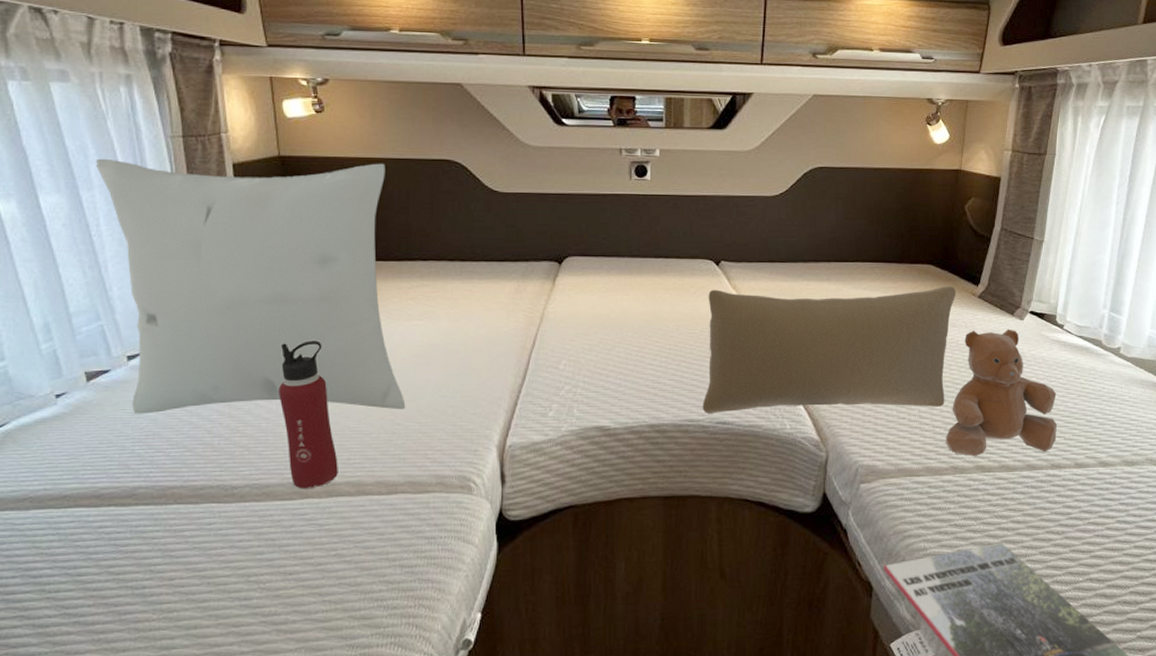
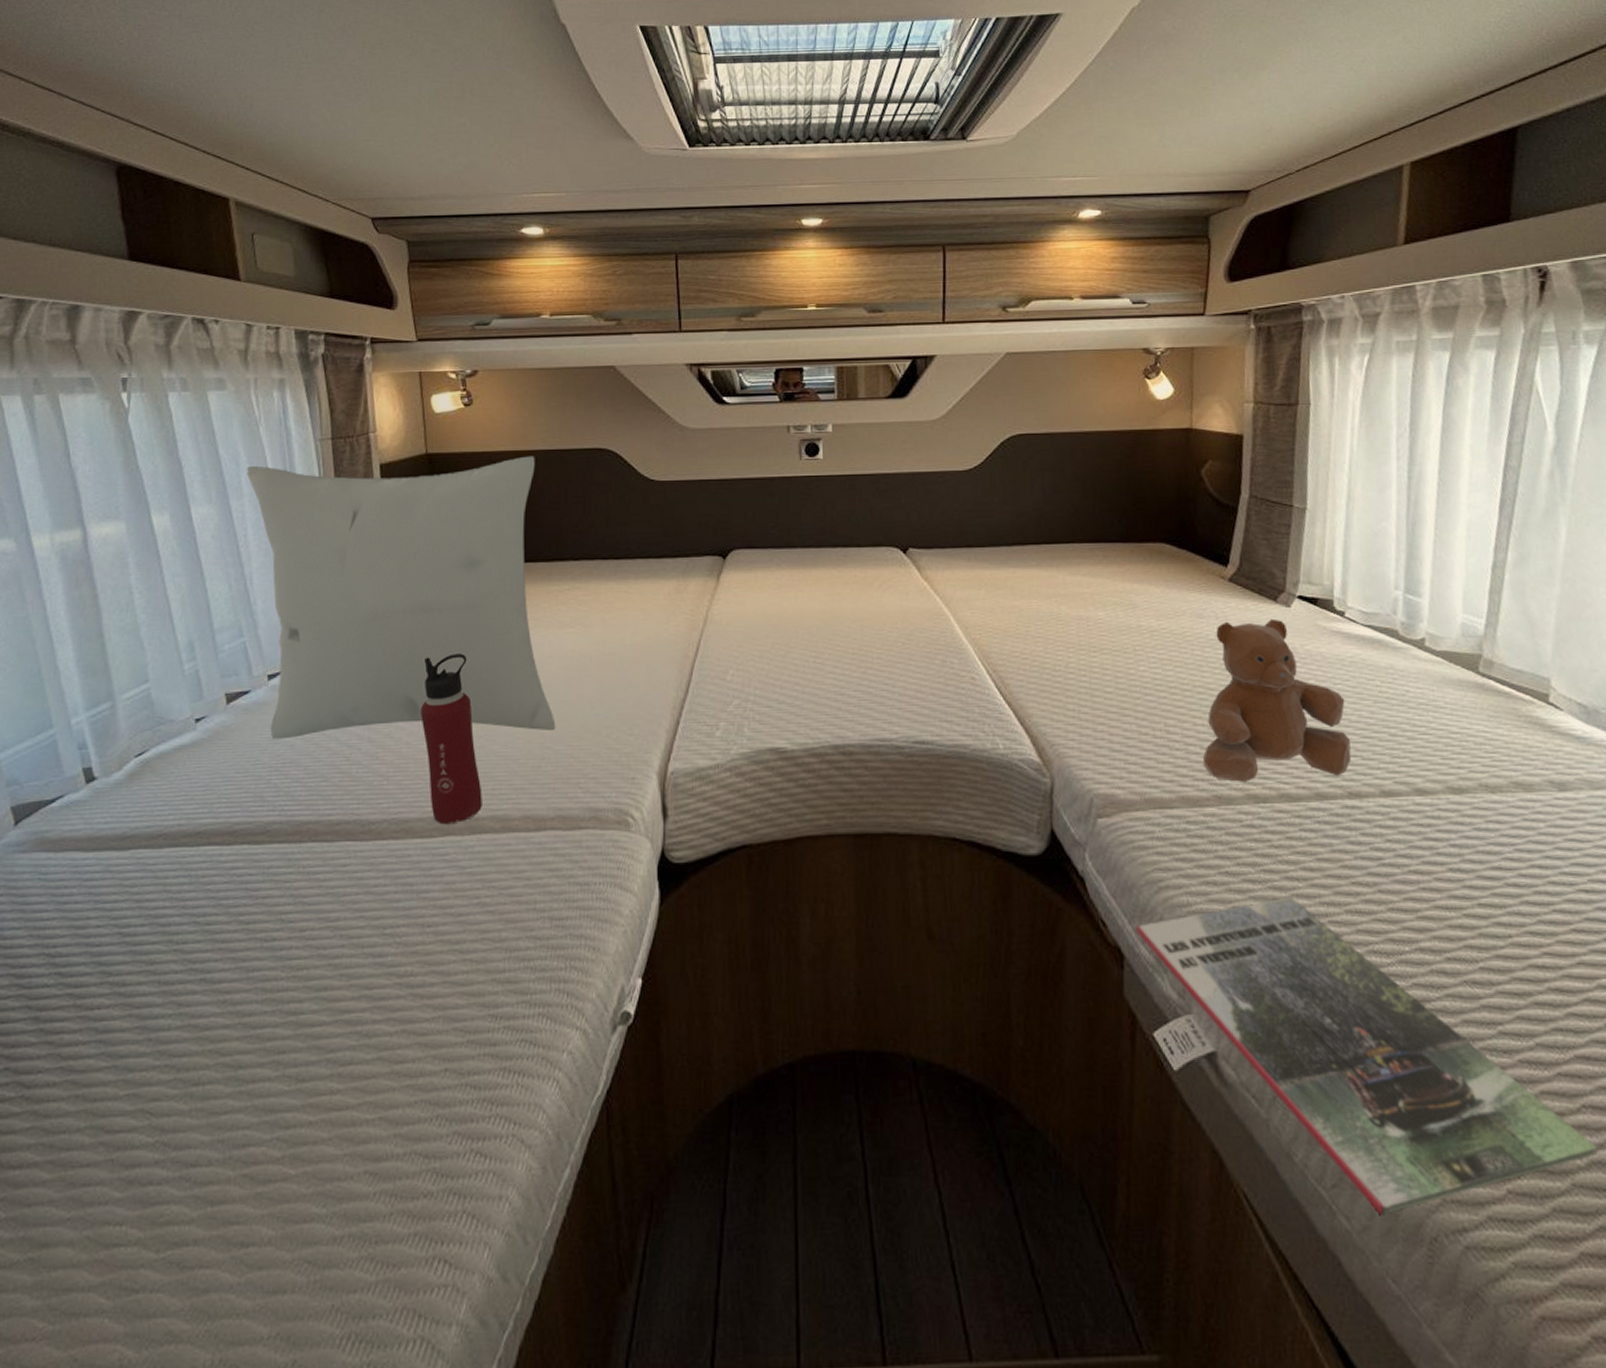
pillow: present [702,286,956,413] -> none [895,568,1200,731]

